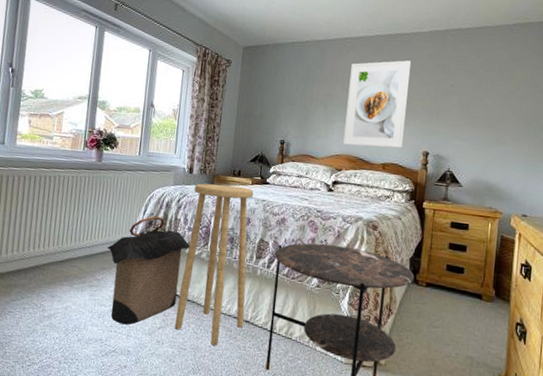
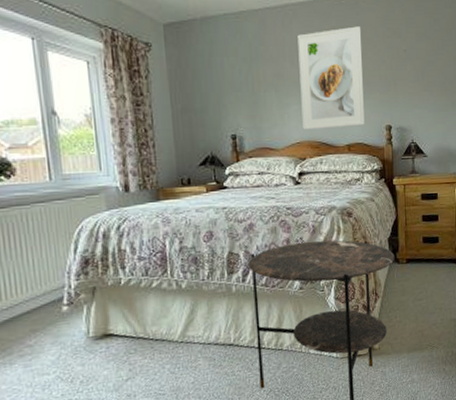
laundry hamper: present [107,216,190,325] -> none [33,251,145,390]
stool: present [174,183,254,346] -> none [136,196,228,381]

